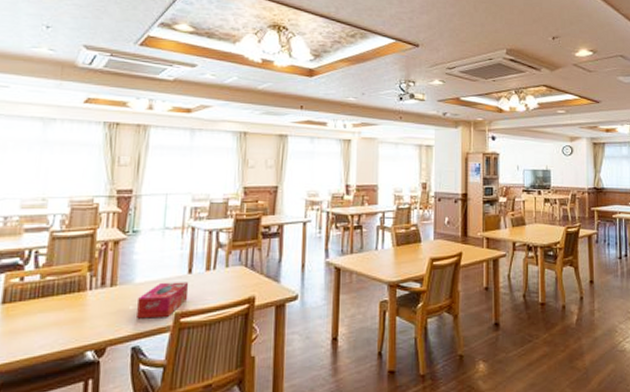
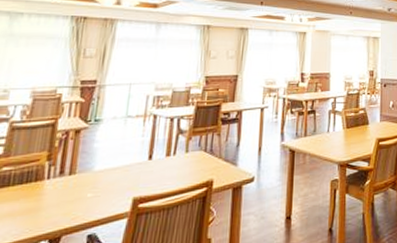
tissue box: present [137,282,189,319] -> none [94,168,149,206]

